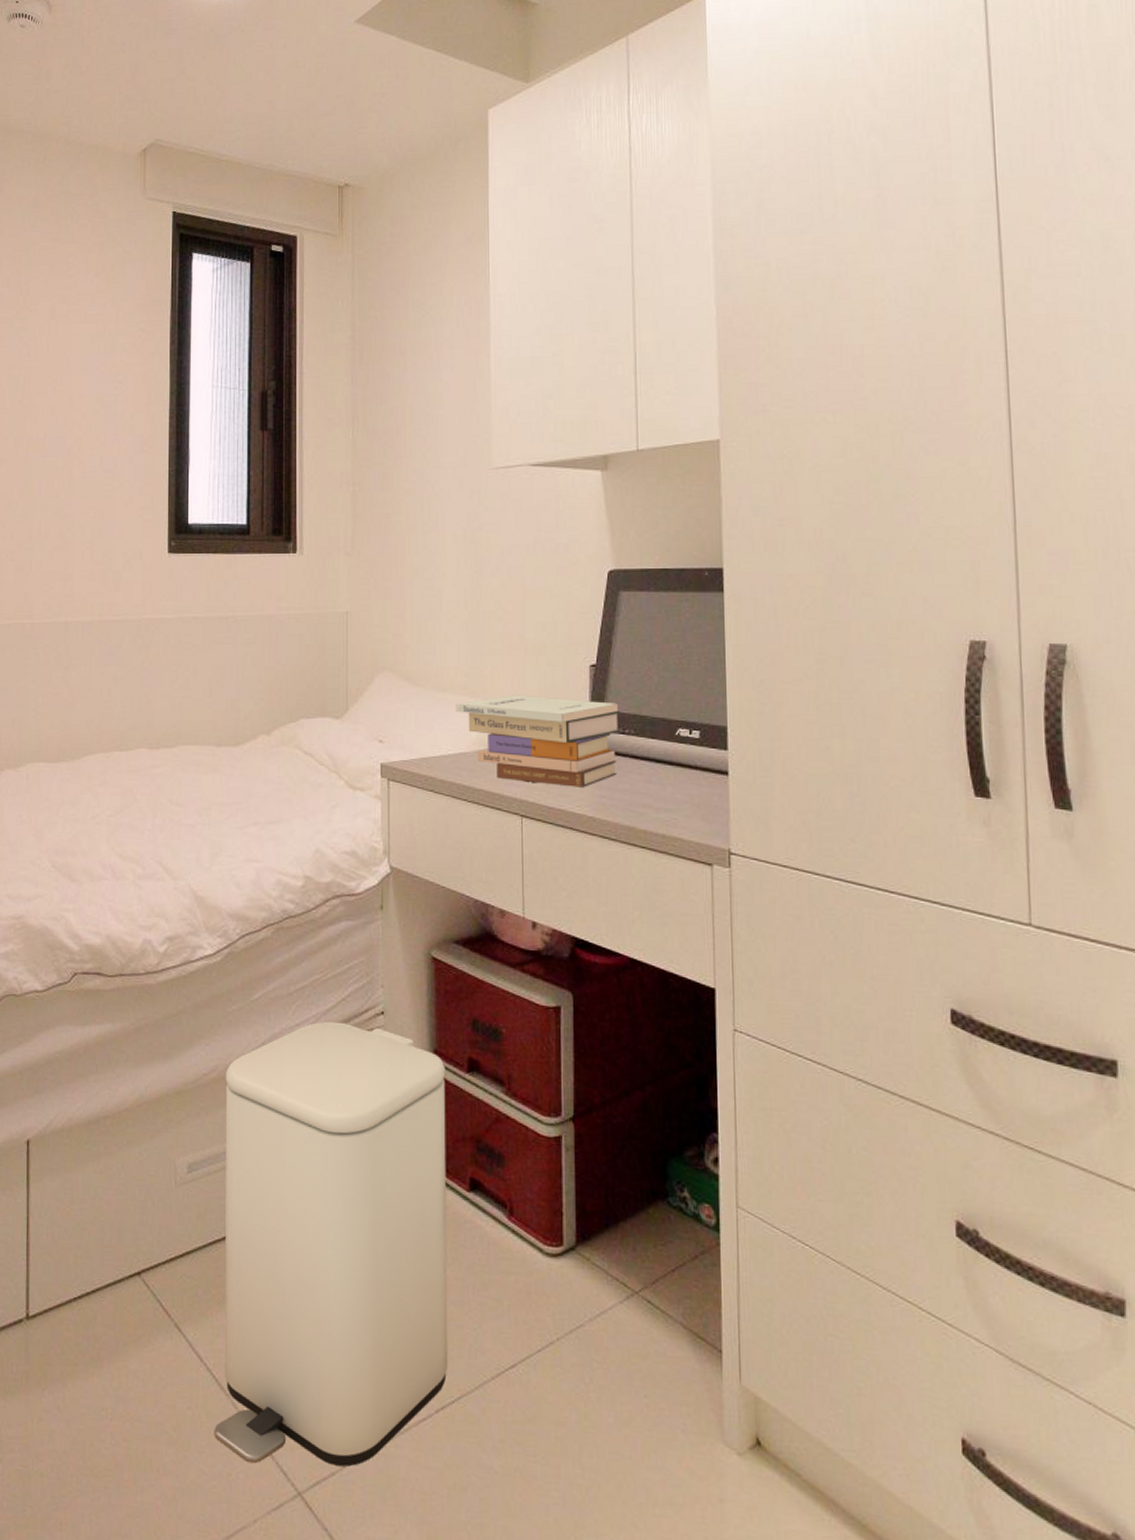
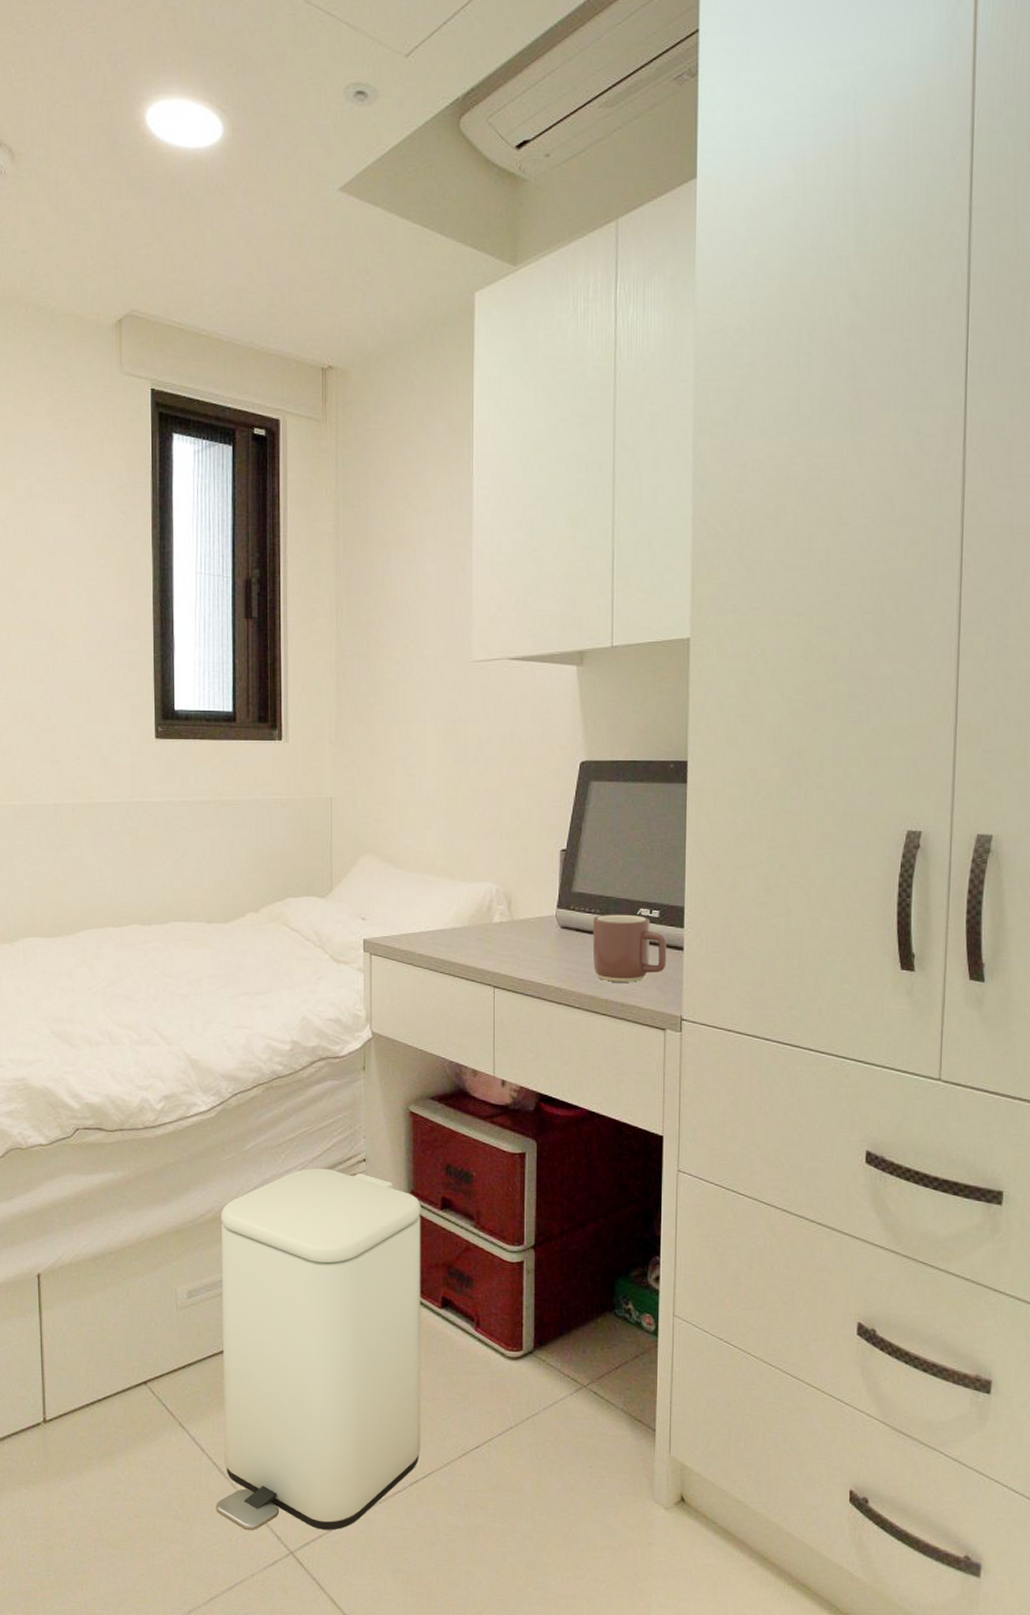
books: present [455,695,621,787] -> none [434,877,588,961]
mug: none [627,735,710,811] -> present [592,914,667,982]

